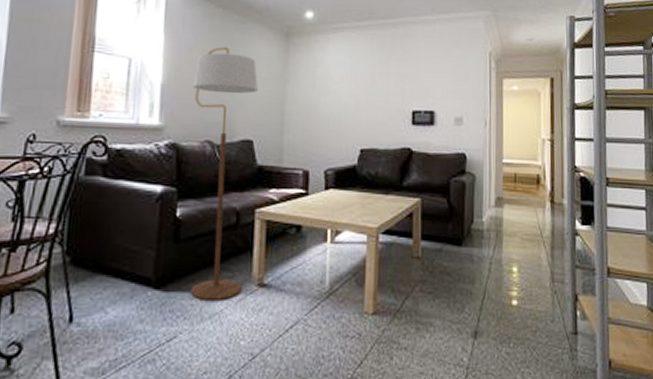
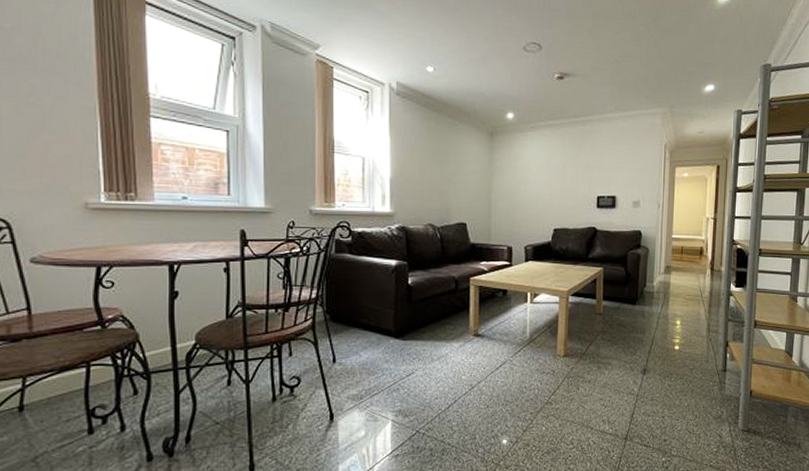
floor lamp: present [191,46,258,300] -> none [416,145,469,346]

